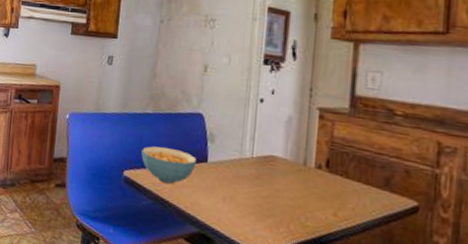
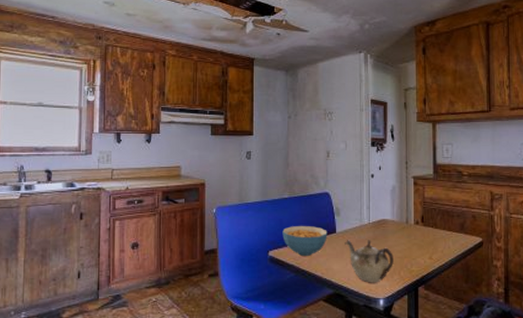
teapot: none [217,173,282,232] -> present [345,240,394,283]

